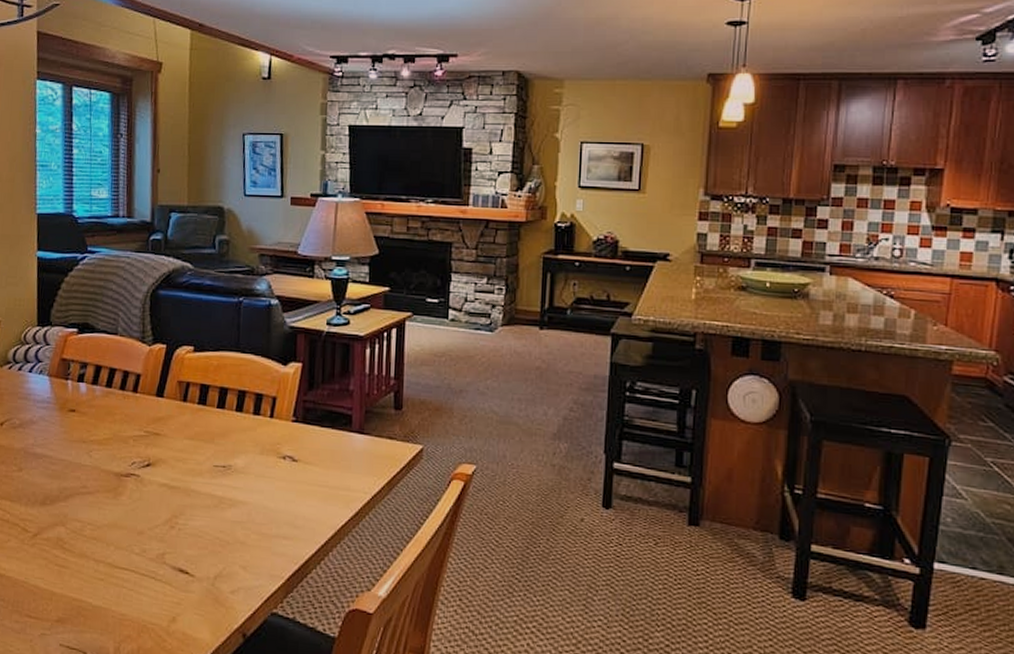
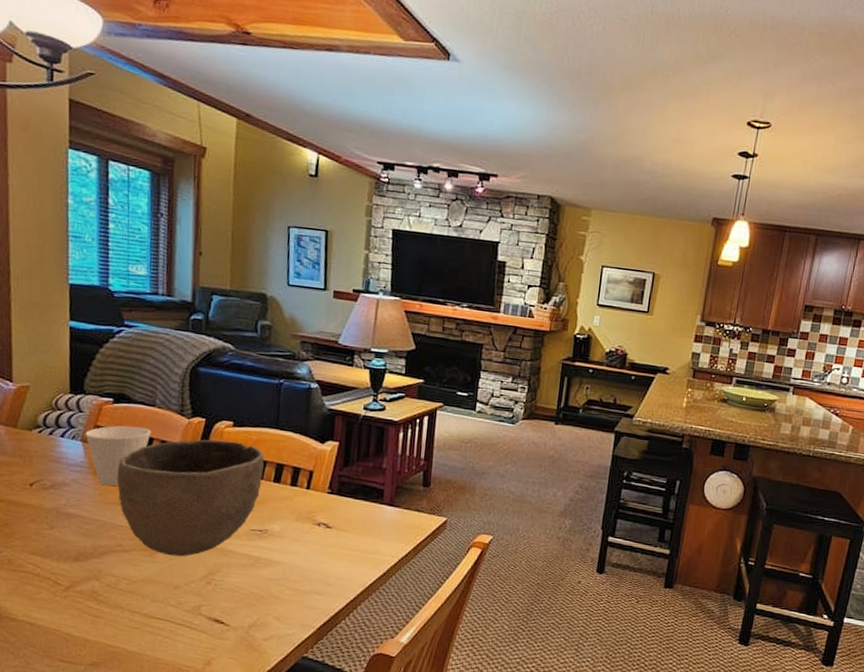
cup: none [51,356,114,423] -> present [85,425,152,486]
bowl: none [81,367,226,499] -> present [116,439,264,557]

